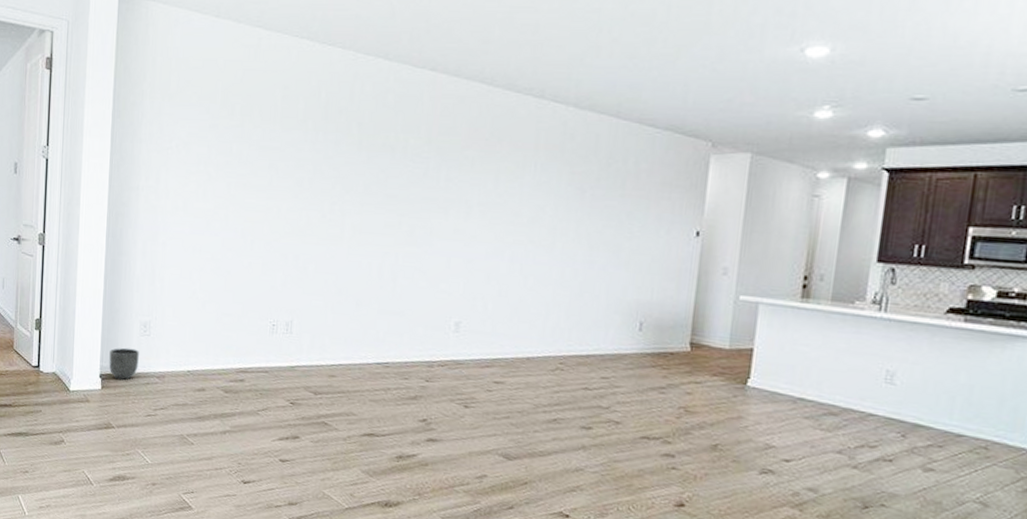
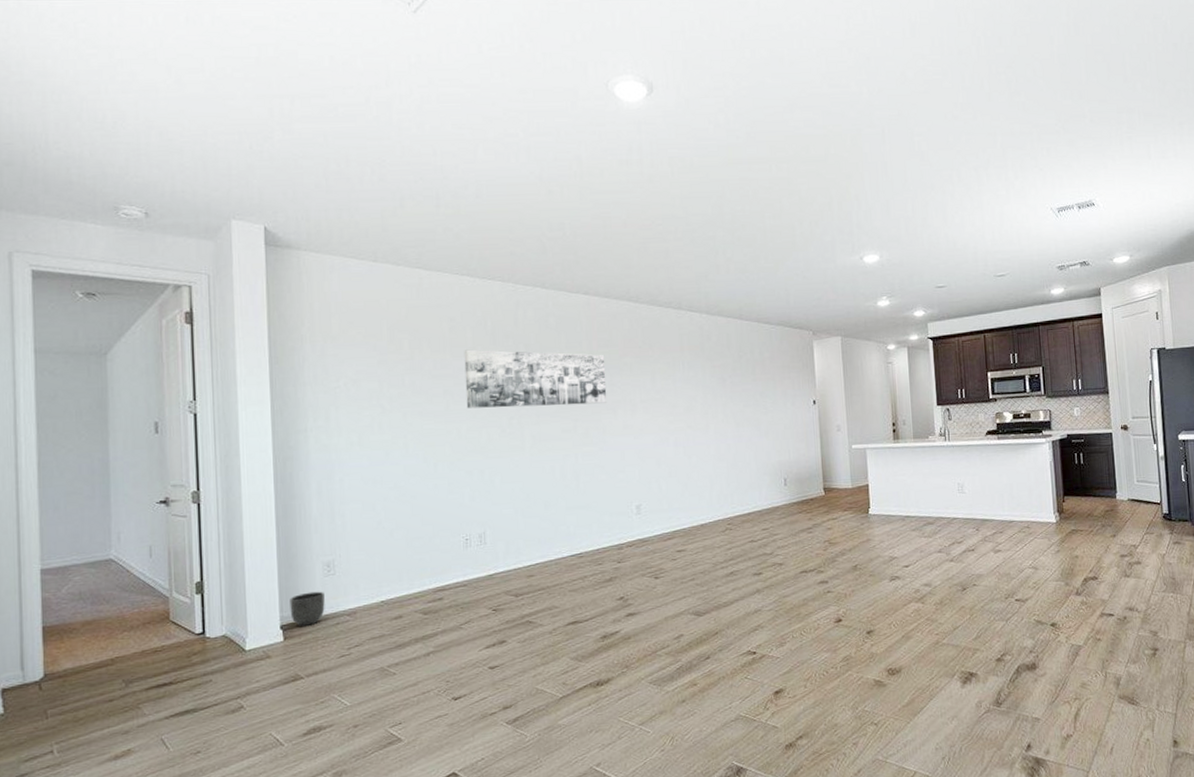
wall art: none [290,122,444,200] -> present [464,349,607,409]

